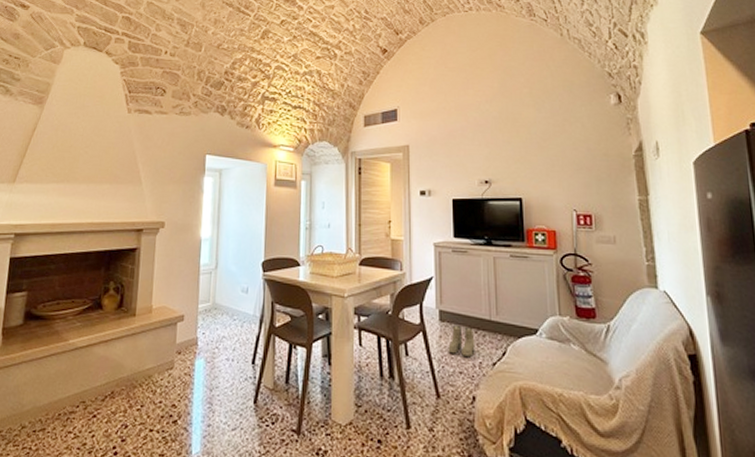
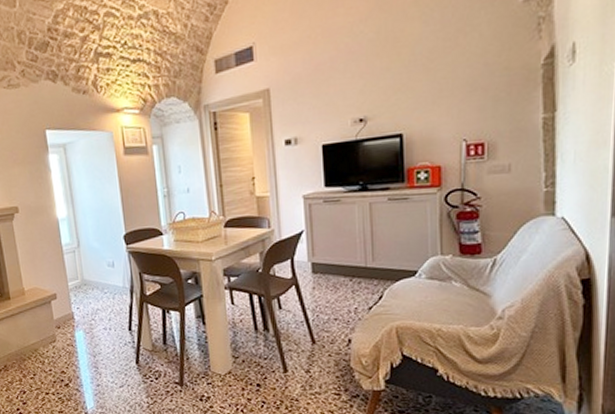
boots: present [448,324,475,357] -> none [322,275,350,304]

